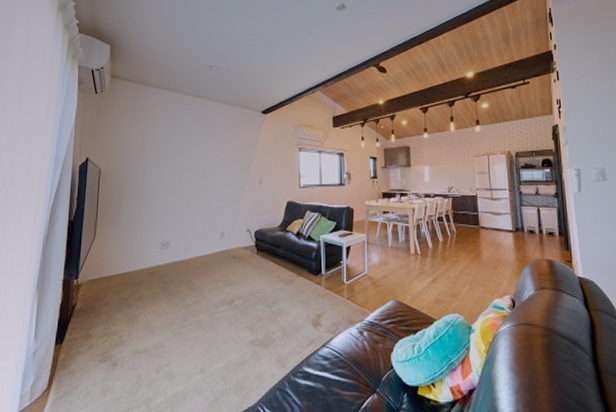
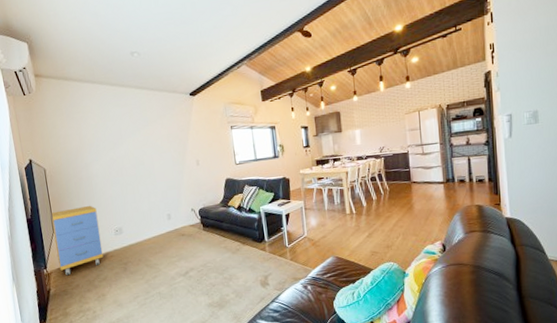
storage cabinet: none [92,213,146,290] -> present [52,205,104,276]

